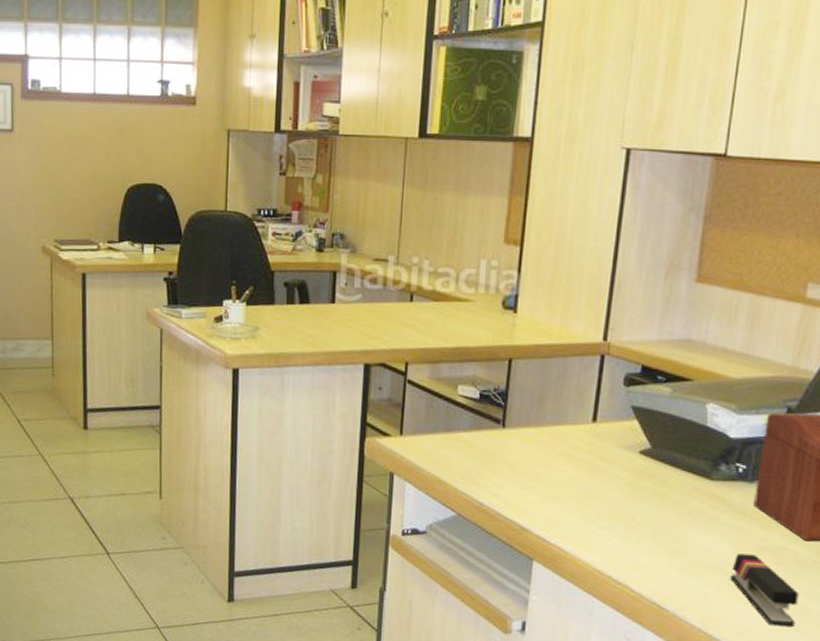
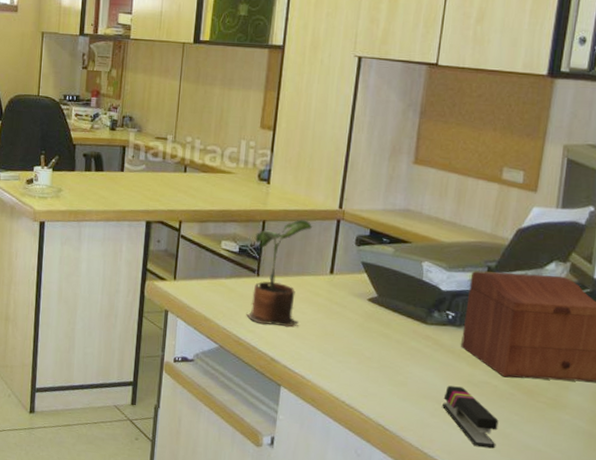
potted plant: none [490,356,571,489] -> present [246,219,313,328]

